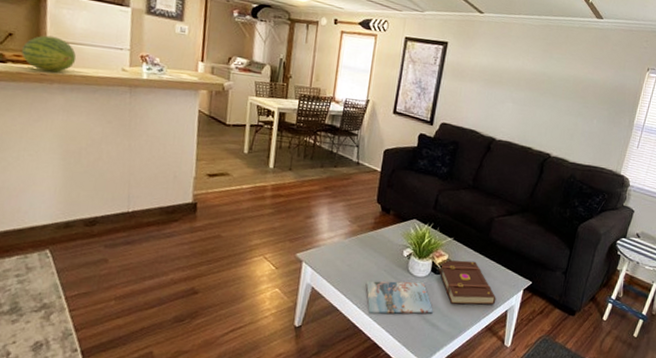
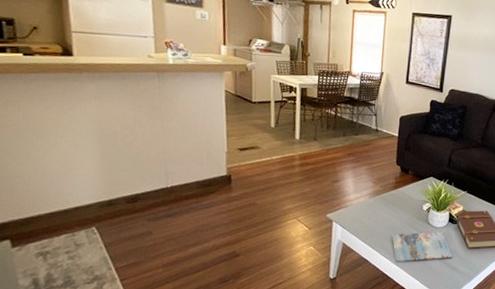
fruit: present [21,35,77,73] -> none [48,27,103,62]

